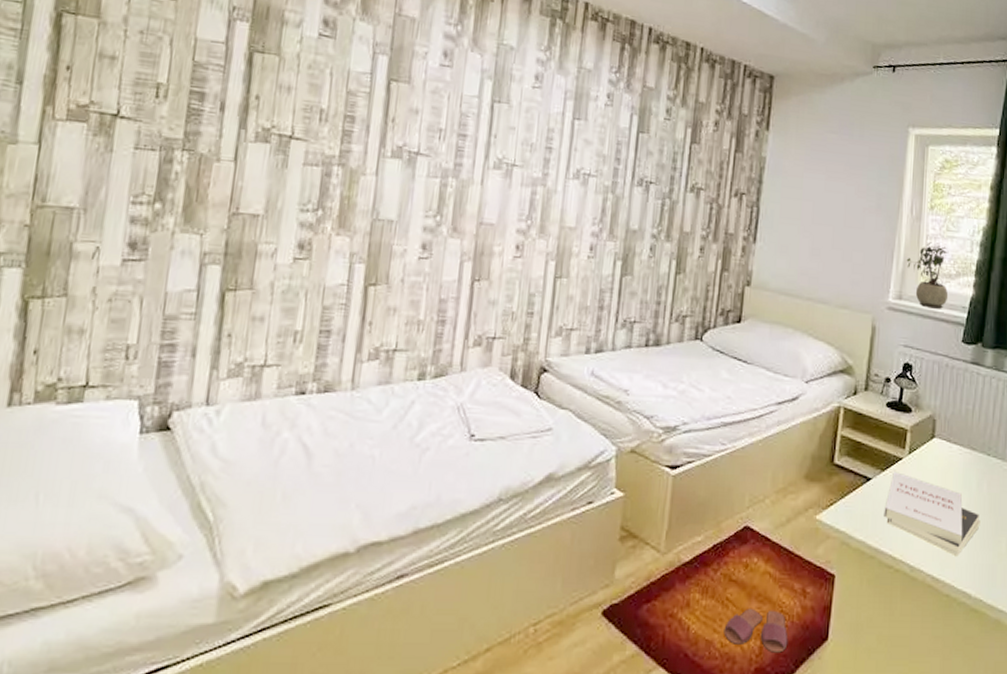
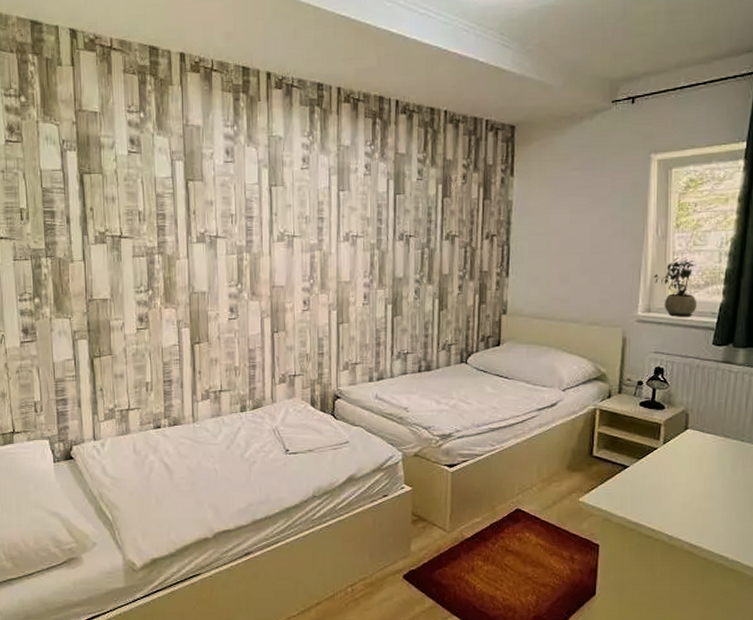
slippers: present [724,608,788,653] -> none [504,571,561,605]
books: present [884,472,980,557] -> none [642,460,736,527]

